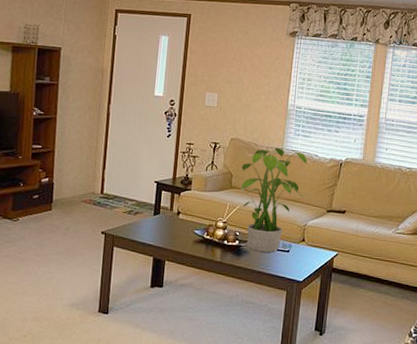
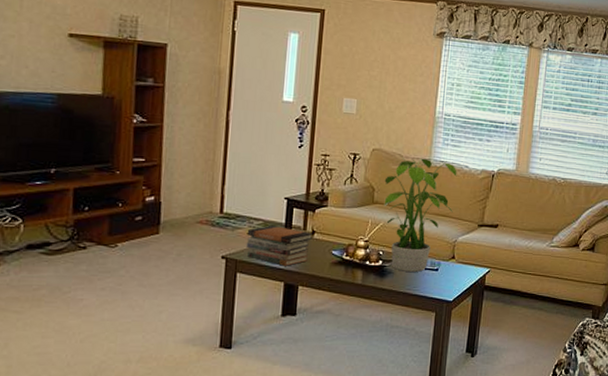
book stack: none [121,205,179,243] -> present [245,225,314,266]

